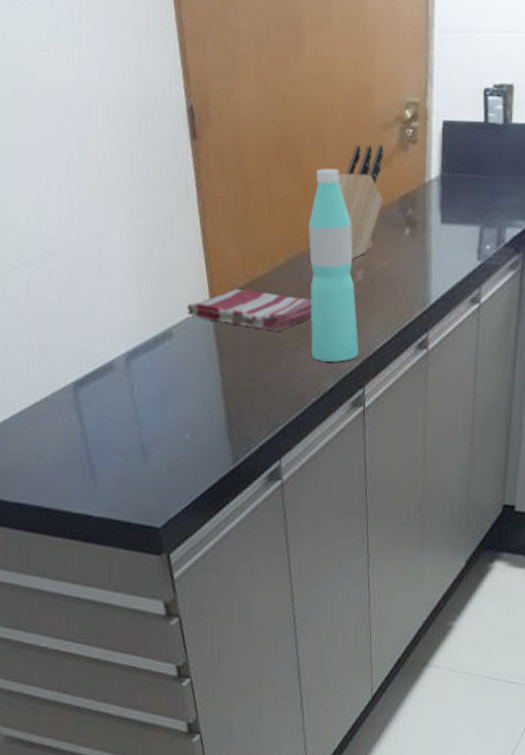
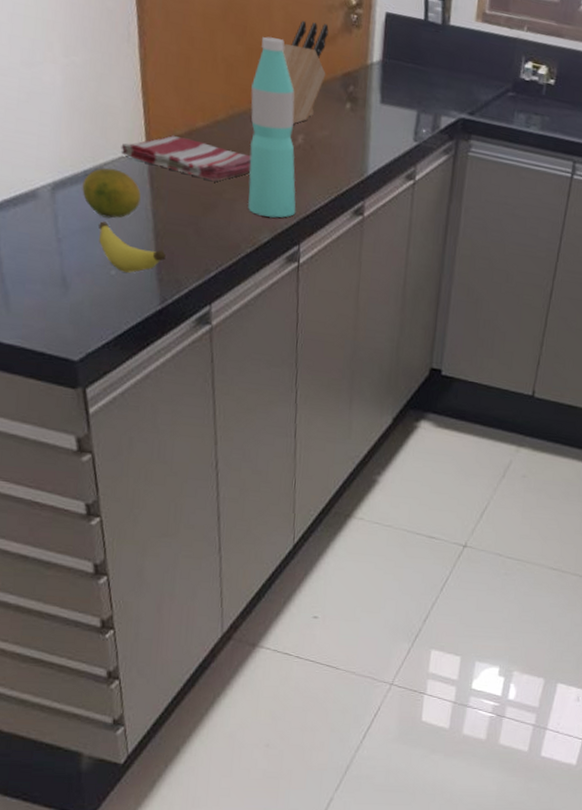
fruit: none [154,330,208,382] -> present [82,168,141,219]
banana: none [171,386,235,435] -> present [99,221,166,273]

